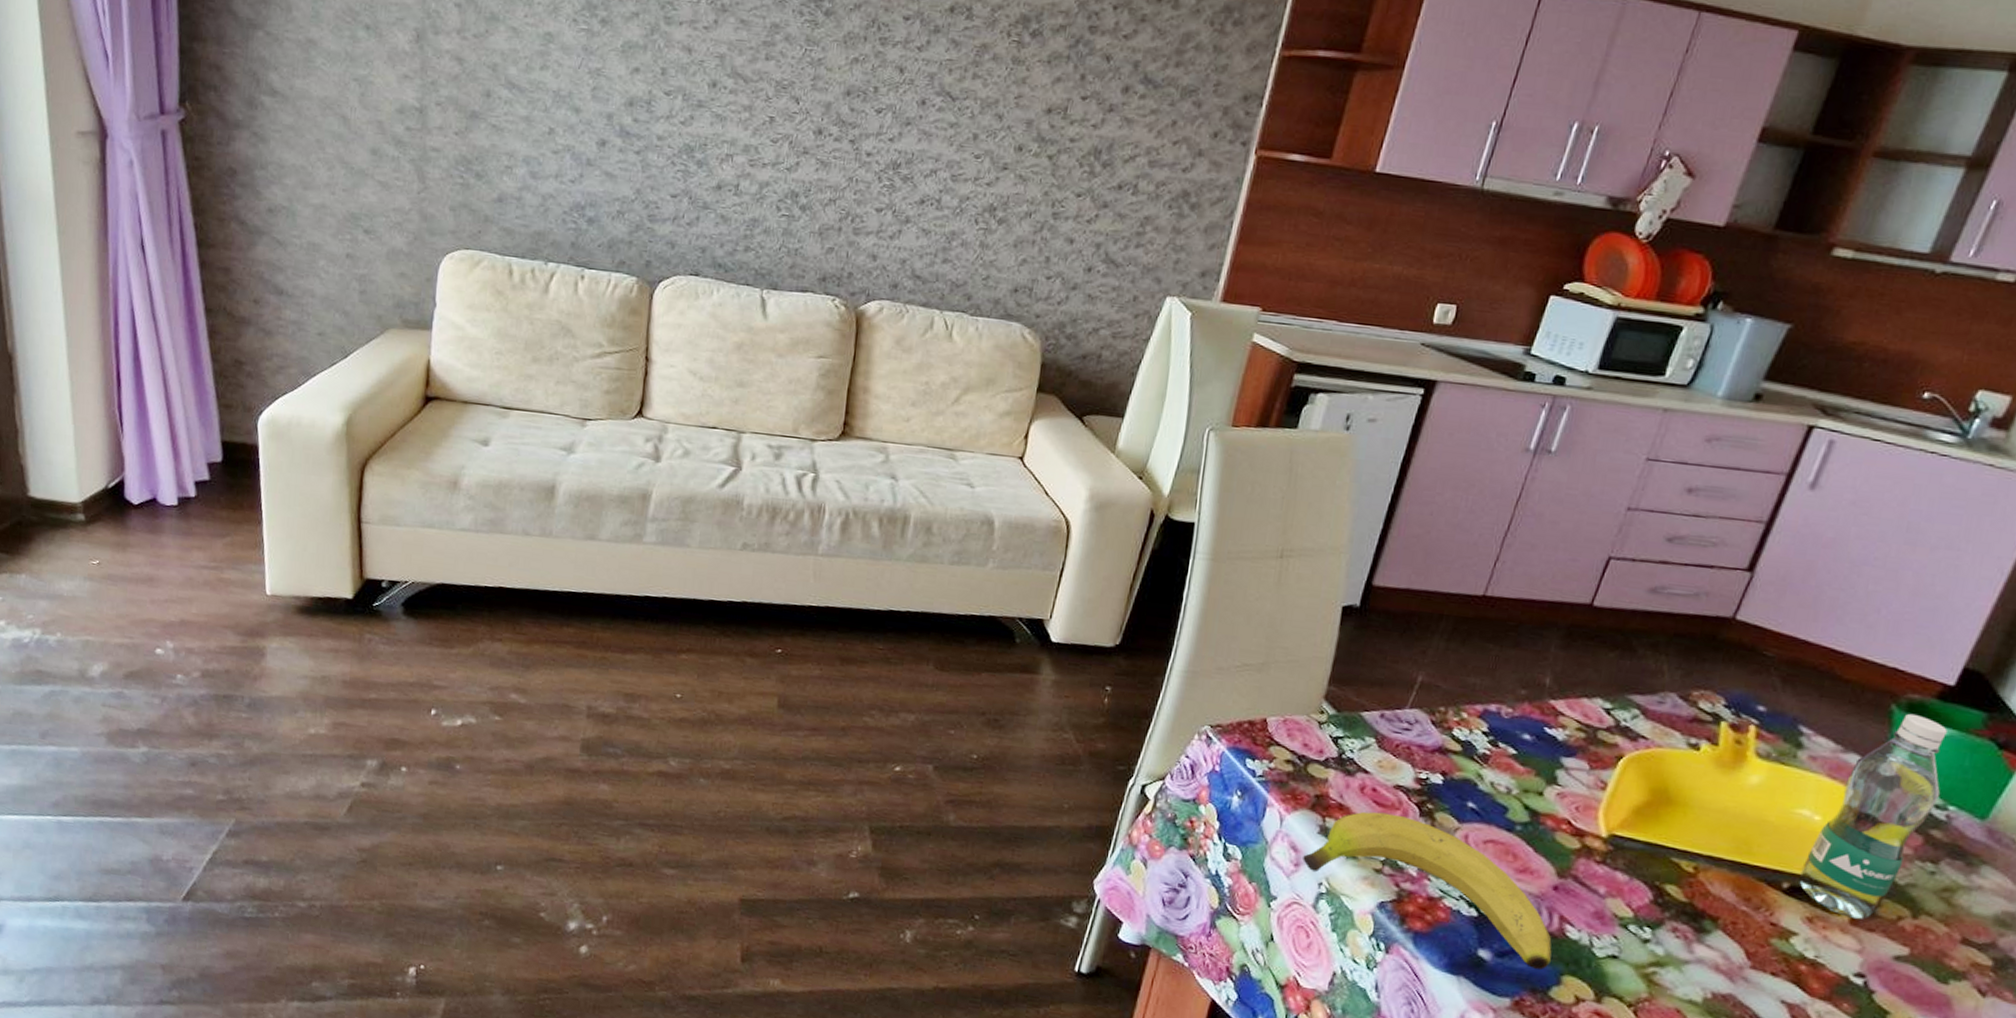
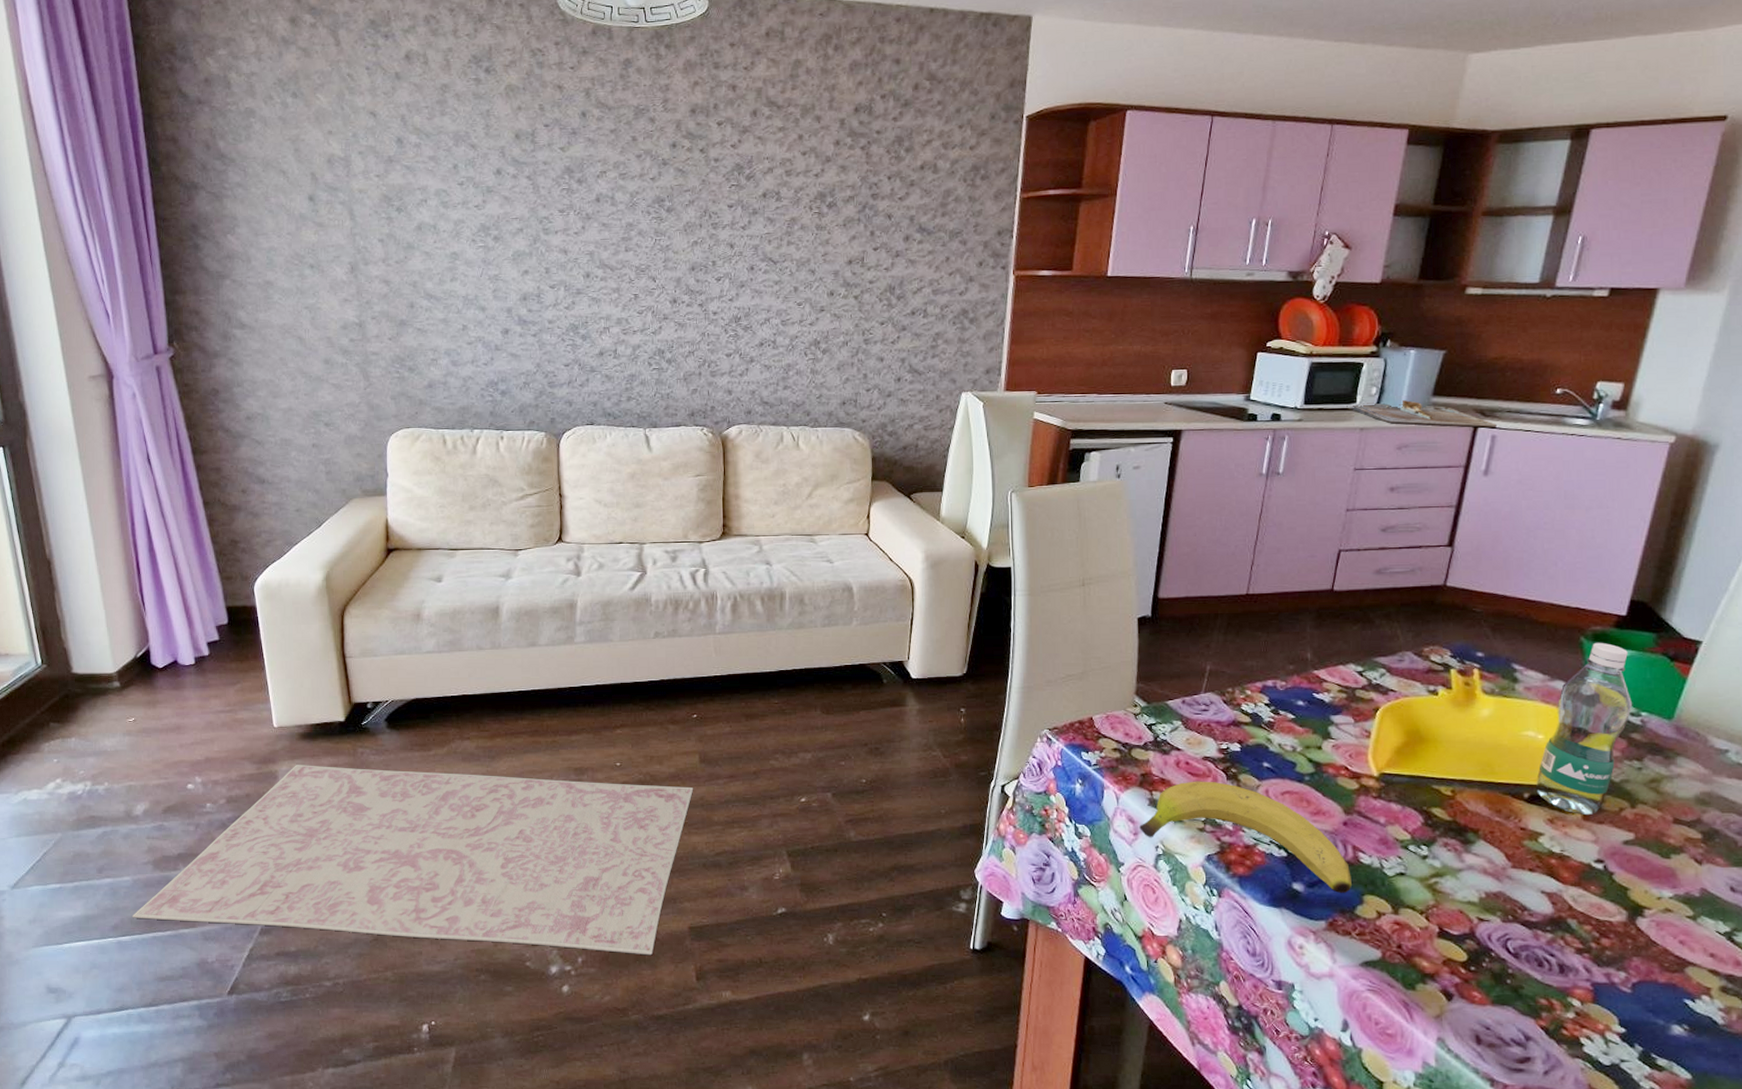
rug: none [76,643,767,926] -> present [132,765,694,956]
cutting board: none [1651,378,1839,431] -> present [1347,400,1497,428]

